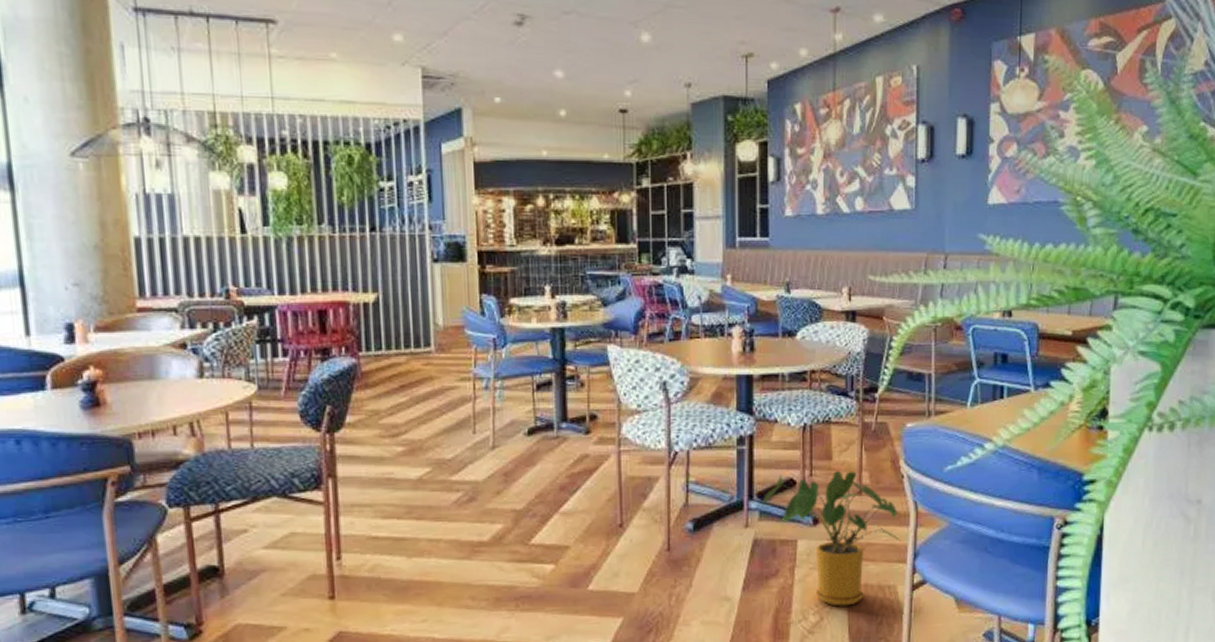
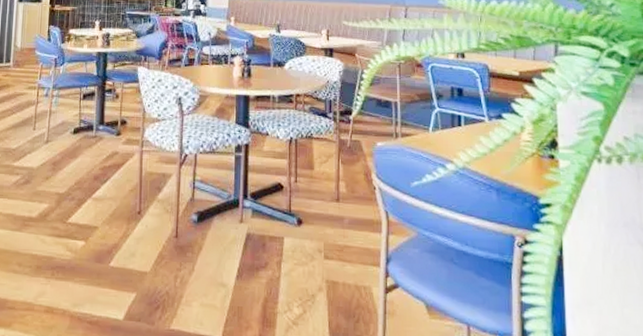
house plant: present [762,471,901,606] -> none [254,179,374,302]

